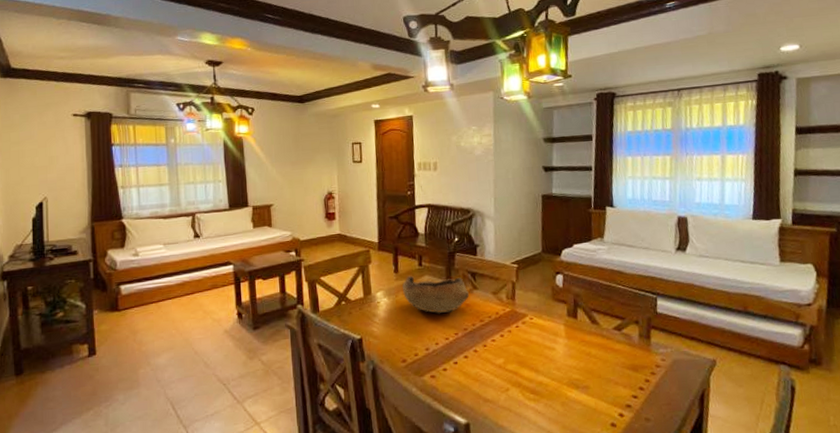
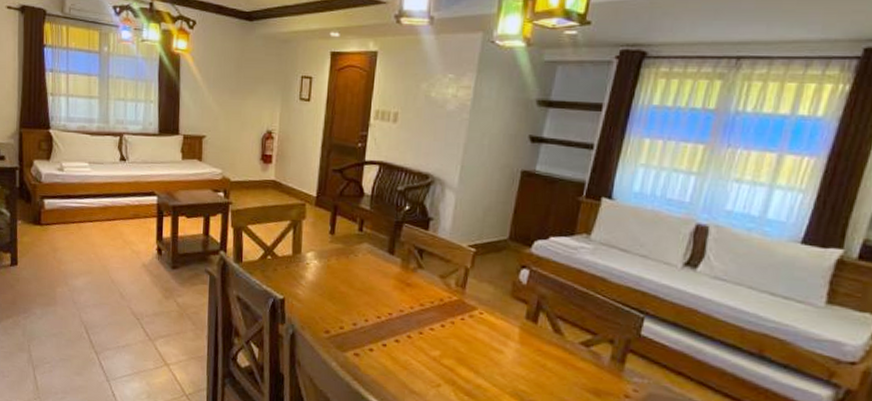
bowl: present [401,275,469,314] -> none [336,240,412,289]

